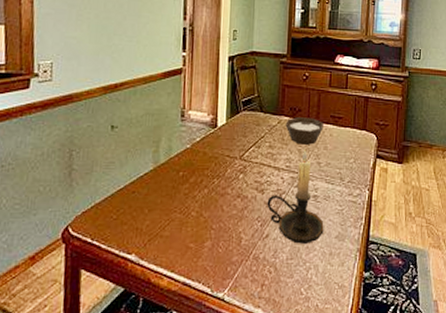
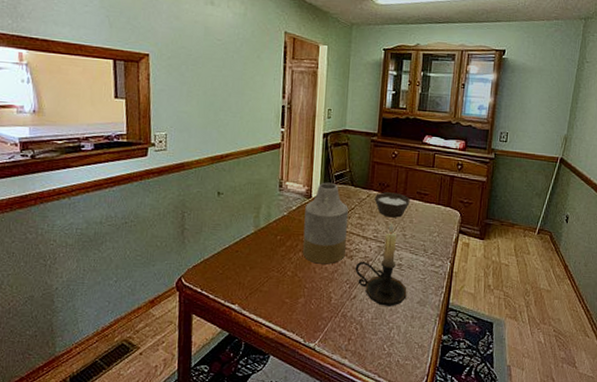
vase: none [208,109,258,201] -> present [302,182,348,264]

